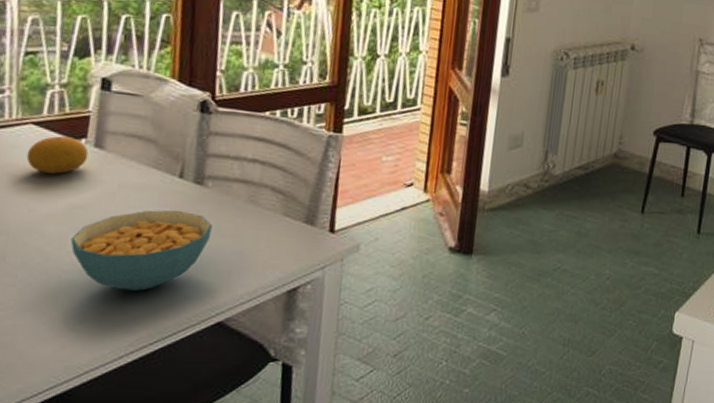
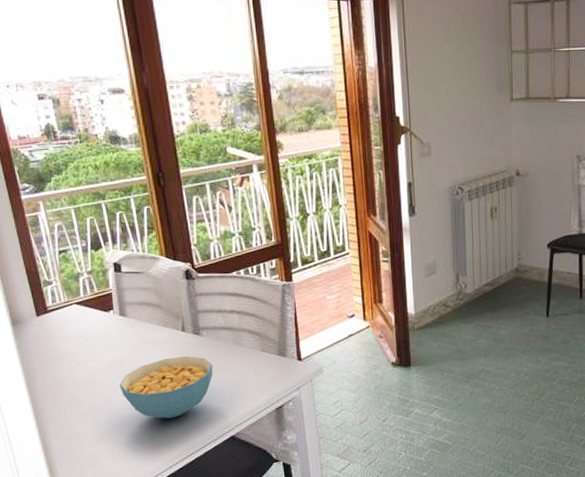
fruit: present [26,136,89,174] -> none [77,310,117,339]

